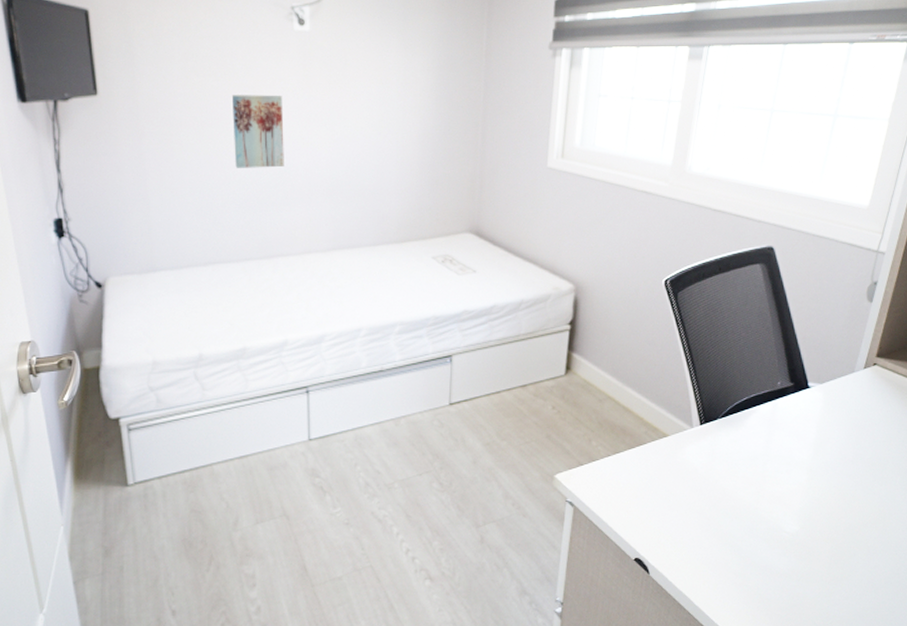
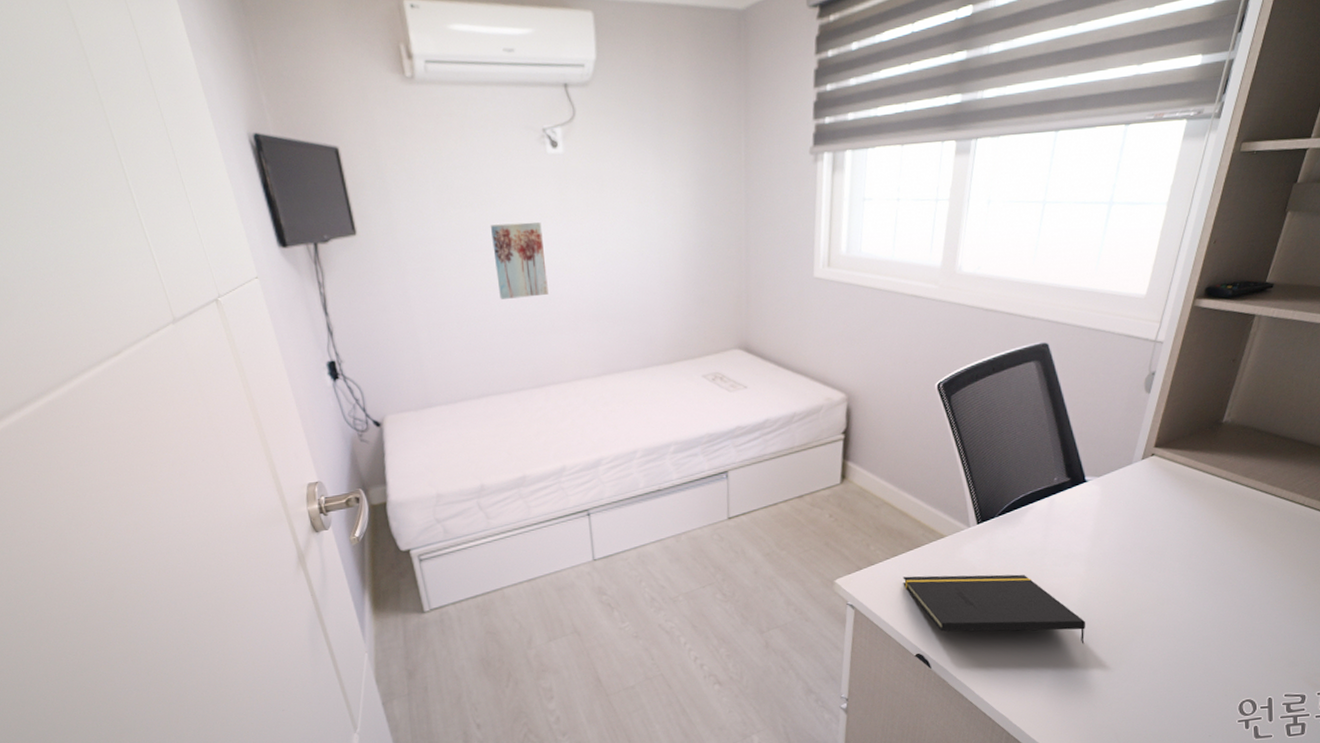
notepad: none [624,475,808,557] -> present [903,574,1086,644]

